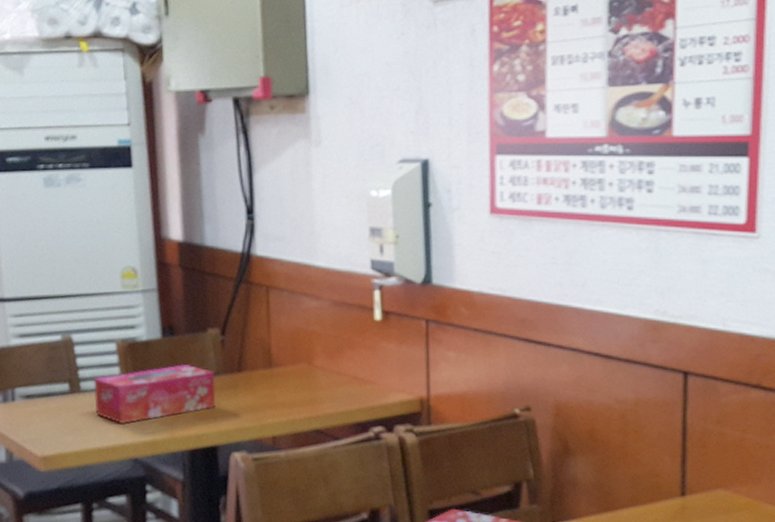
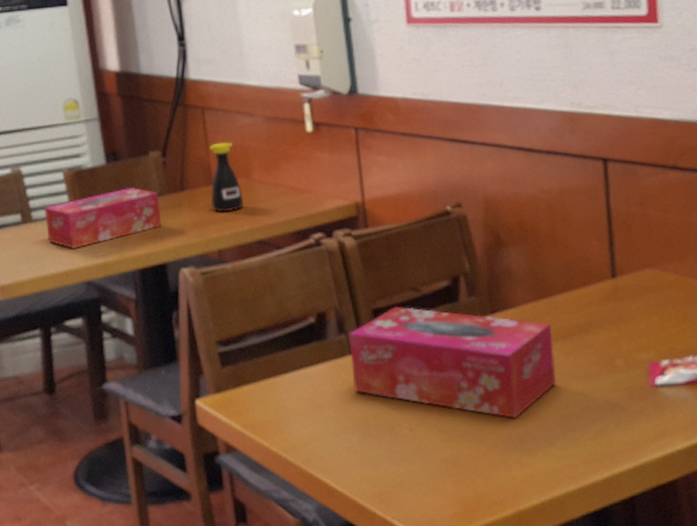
bottle: none [269,324,304,397] -> present [209,142,245,212]

